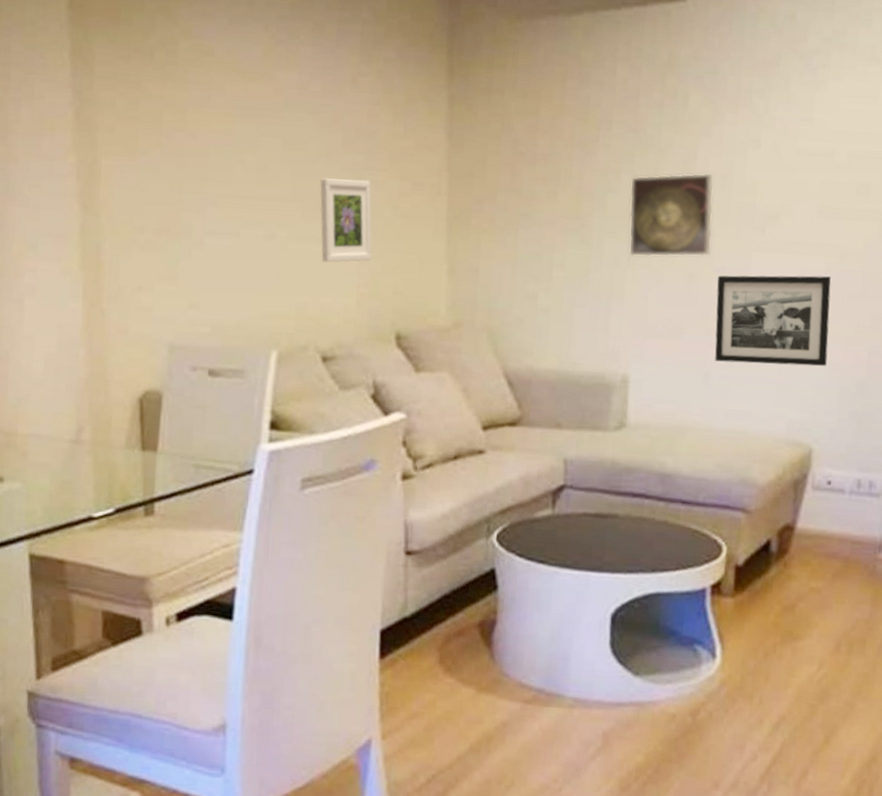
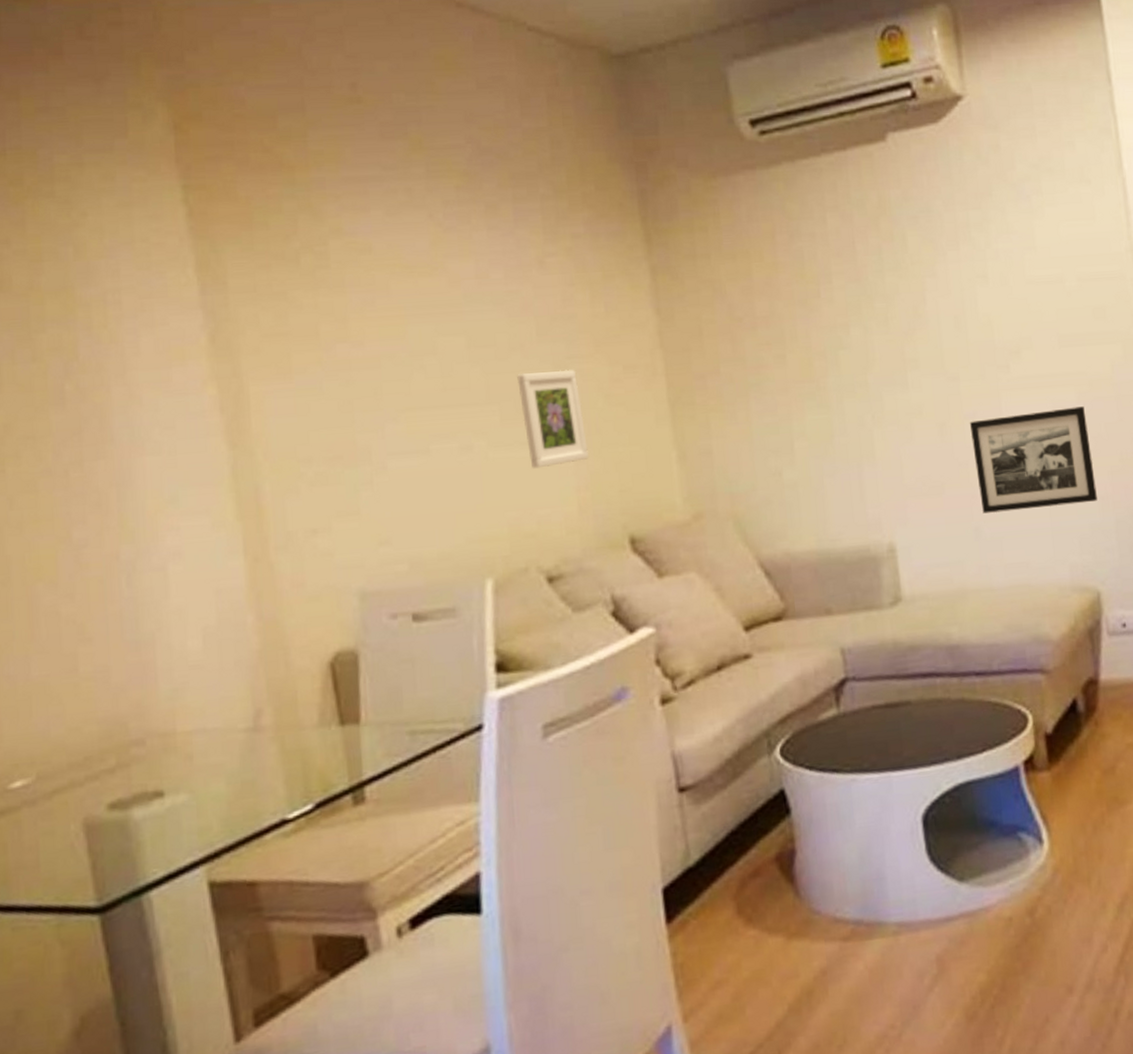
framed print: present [628,173,714,257] -> none [860,316,958,414]

